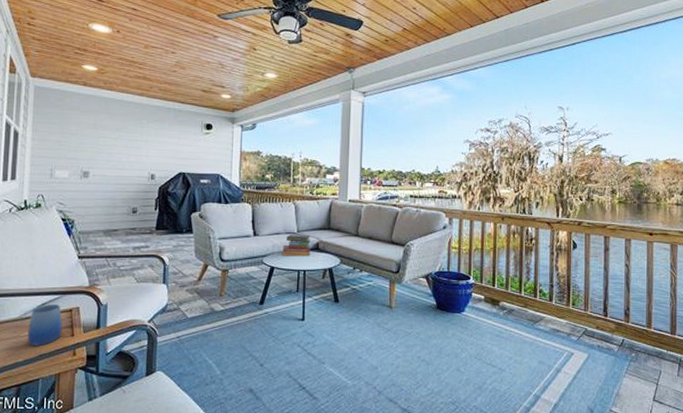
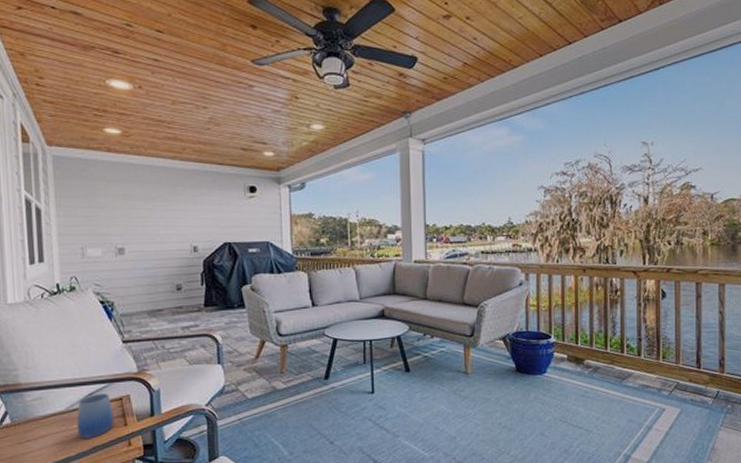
books: present [282,235,311,257] -> none [345,302,376,326]

